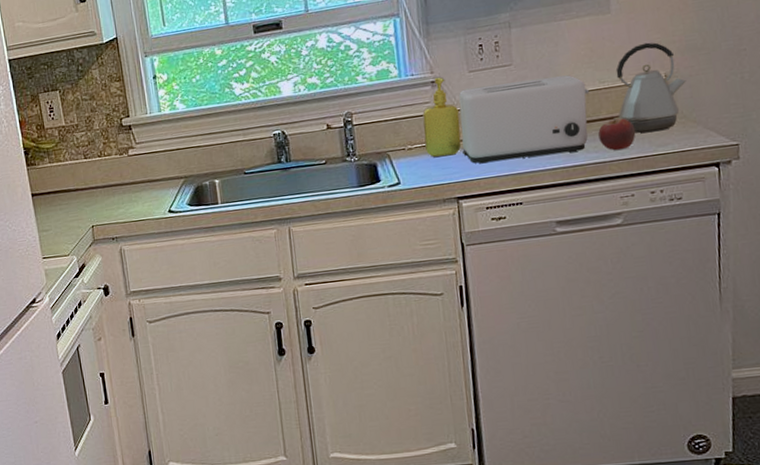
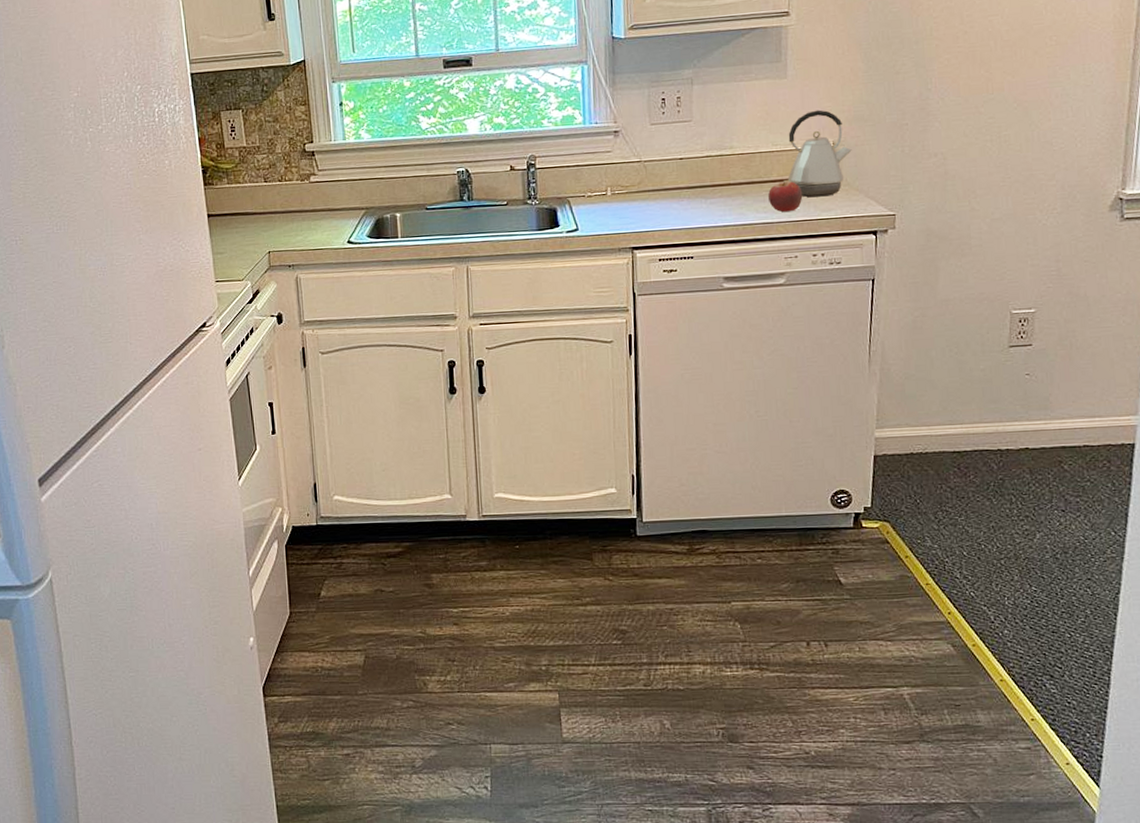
soap dispenser: present [422,77,462,157] -> none [603,127,639,206]
toaster: present [458,75,590,164] -> none [639,135,763,216]

